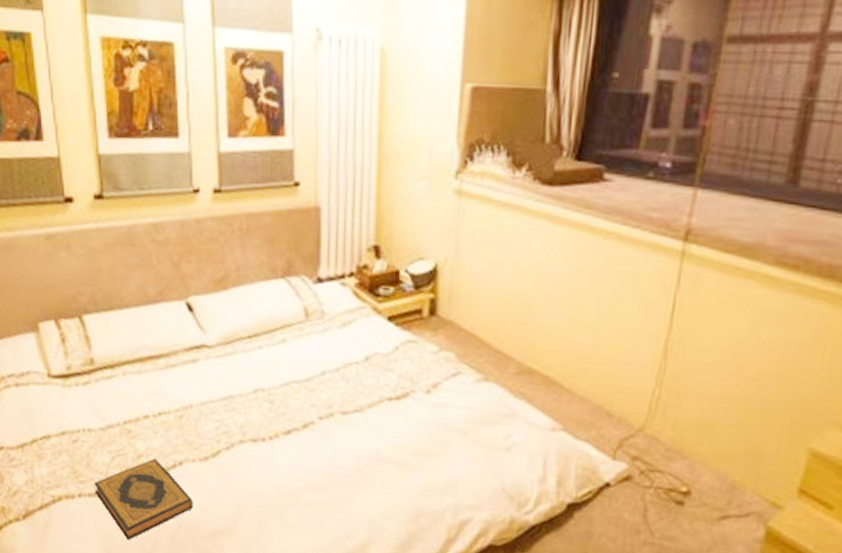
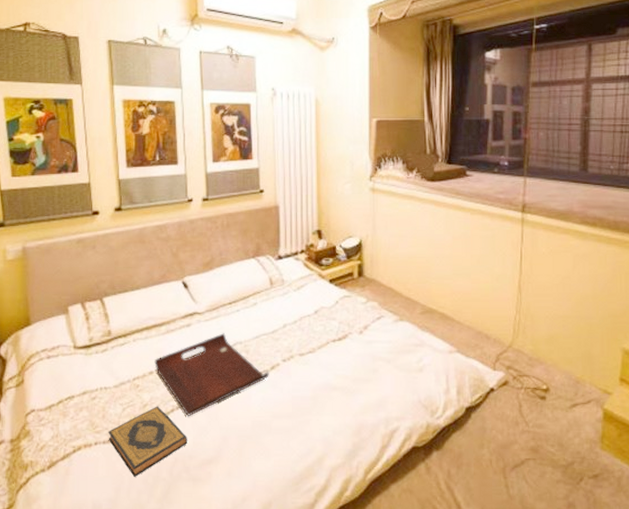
serving tray: none [150,375,300,475] -> present [154,333,269,416]

